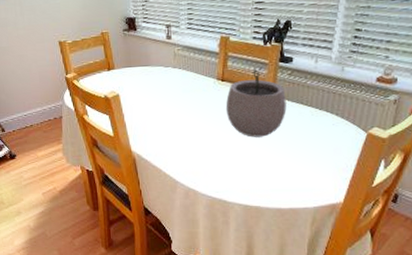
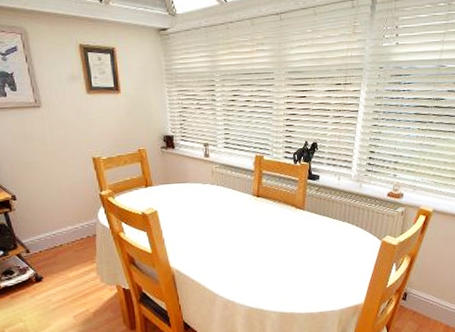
plant pot: present [225,66,287,137] -> none [261,183,315,249]

